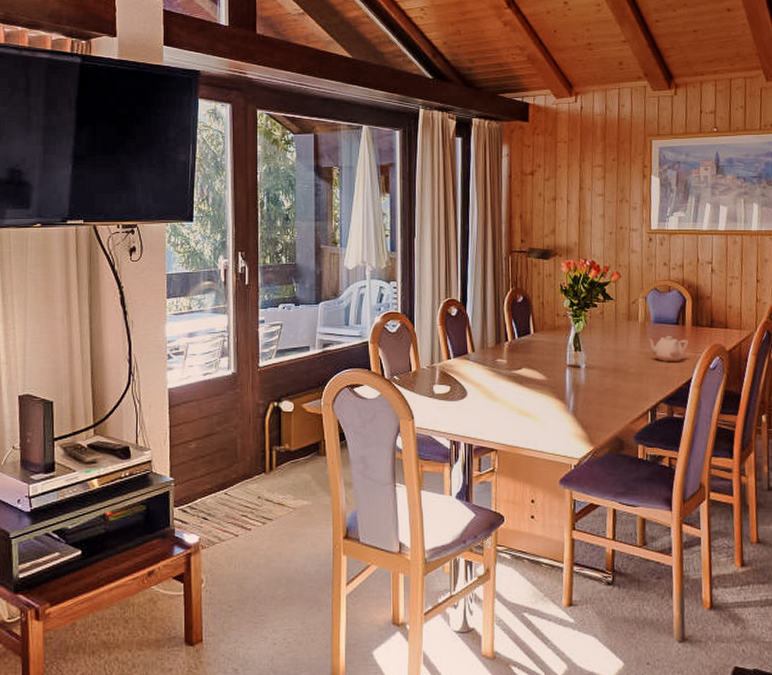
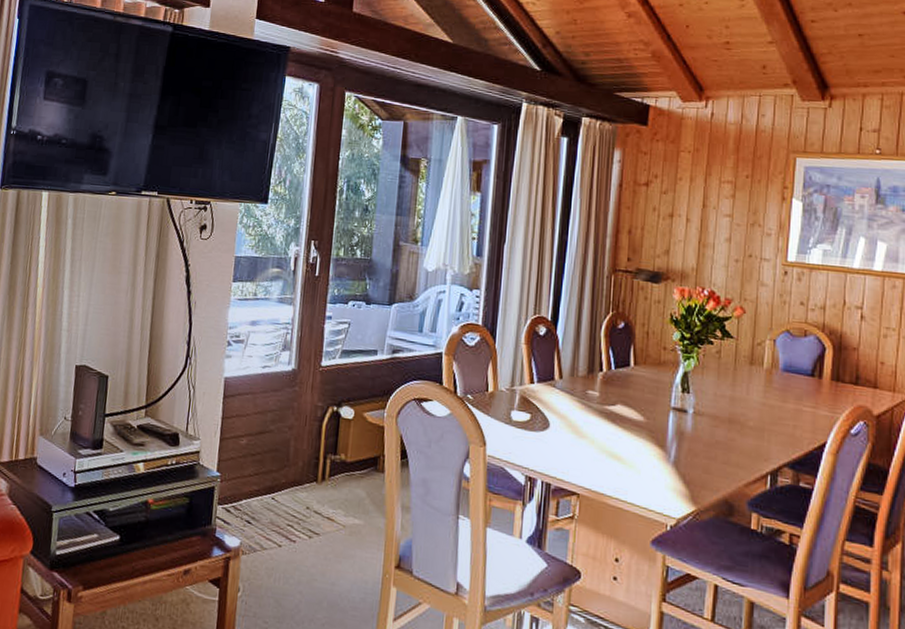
teapot: present [647,335,689,363] -> none [772,387,825,422]

